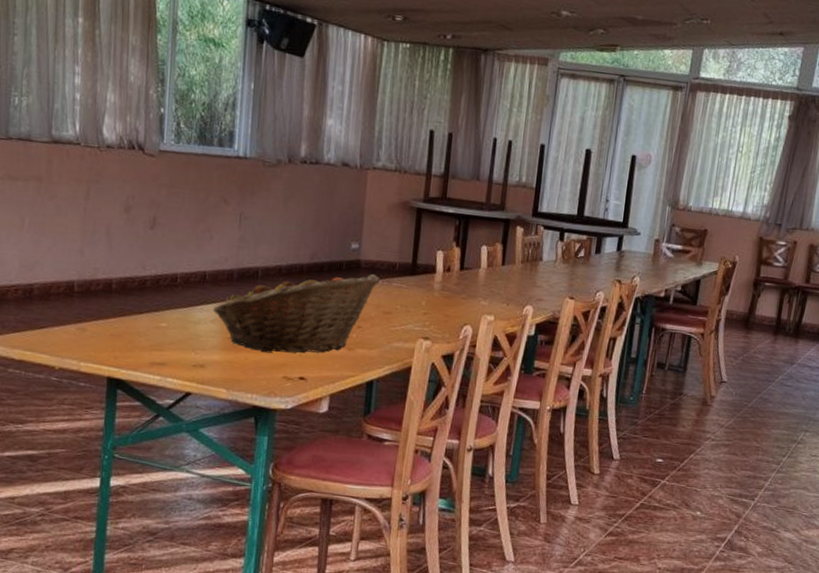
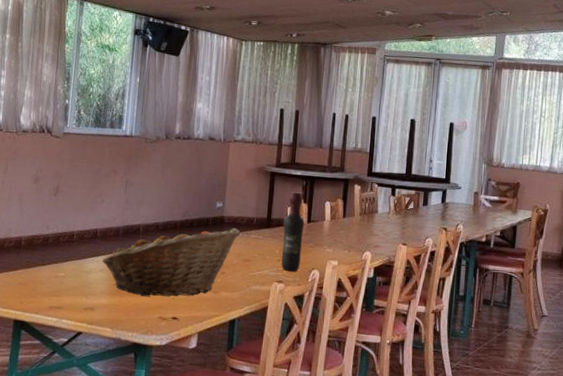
wine bottle: none [428,232,456,327] -> present [281,192,305,272]

